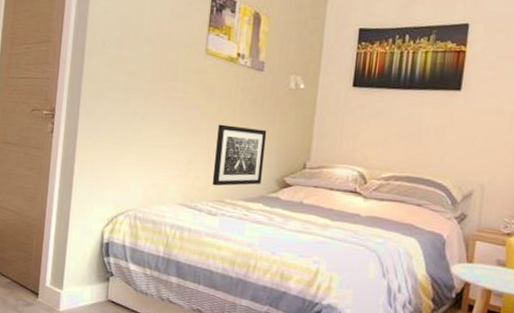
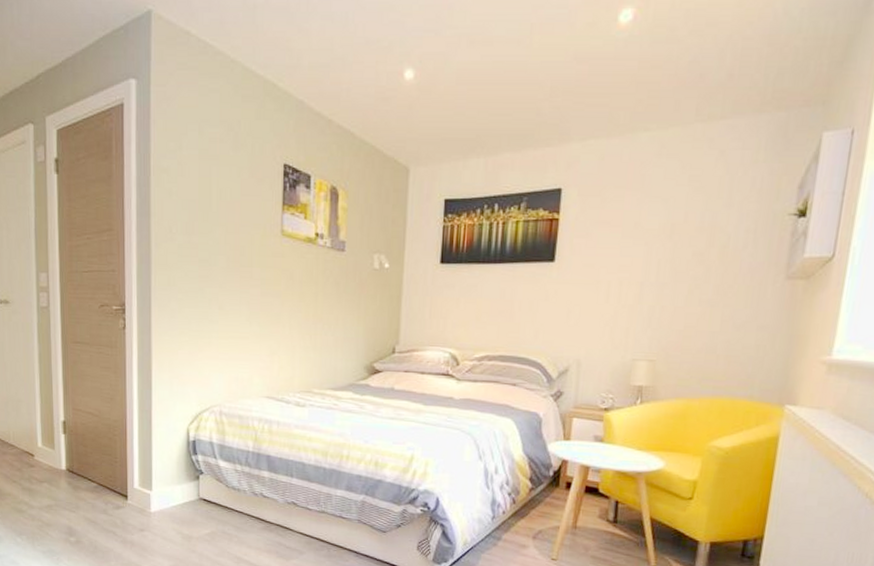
wall art: present [212,124,267,186] -> none [298,311,352,376]

